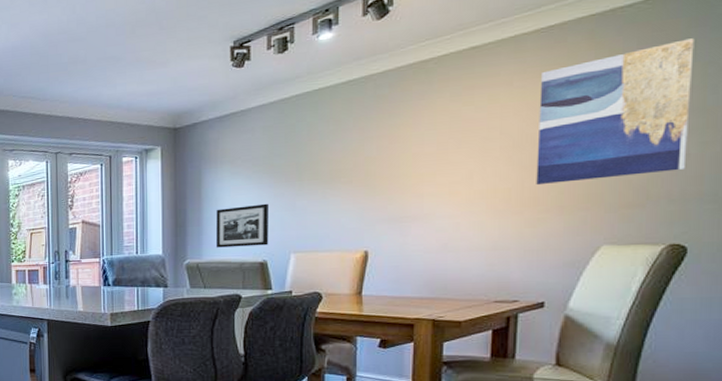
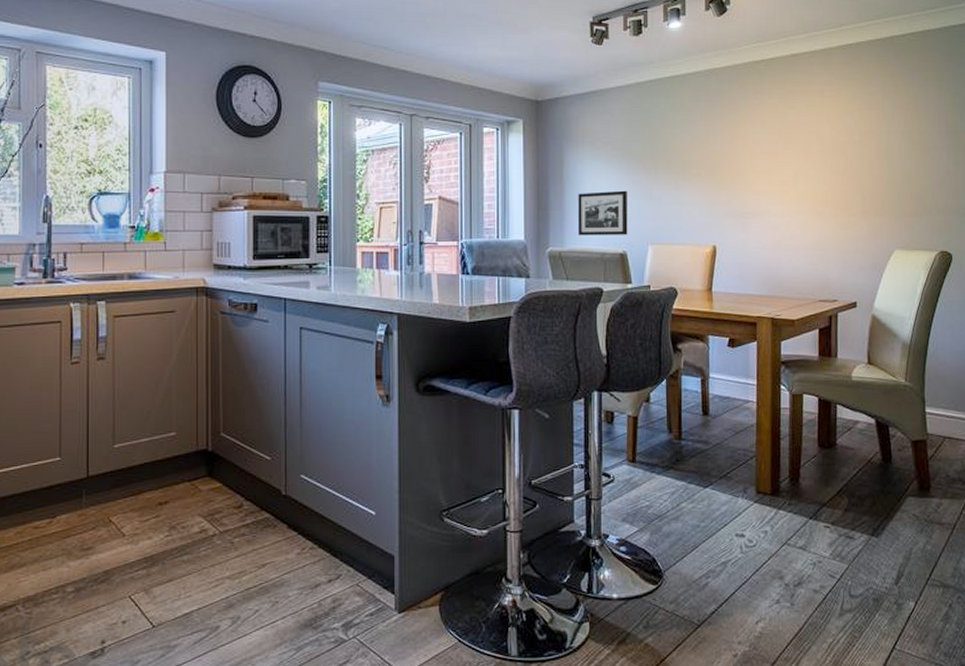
wall art: present [536,38,694,186] -> none [844,71,947,190]

